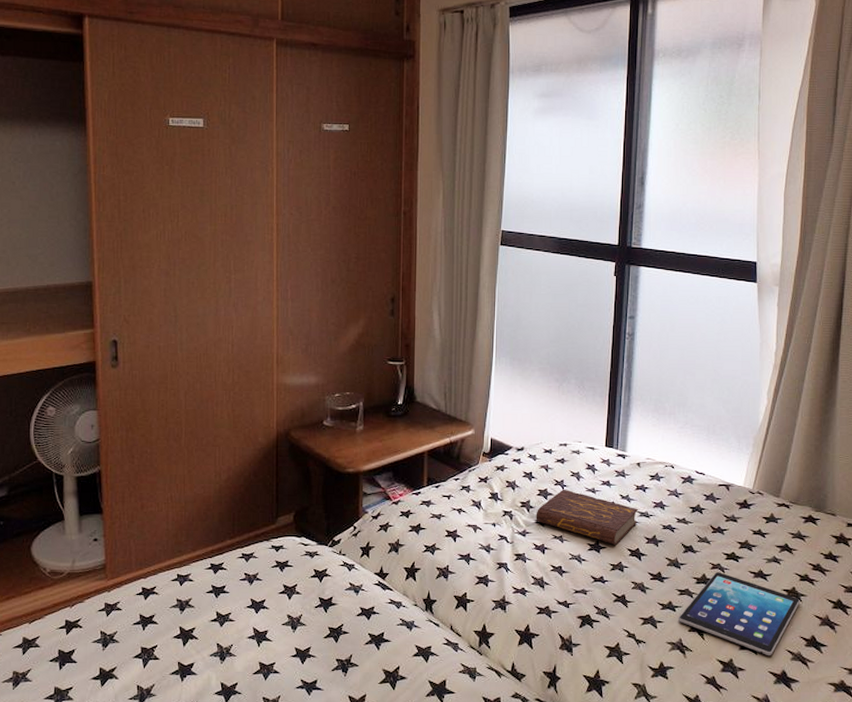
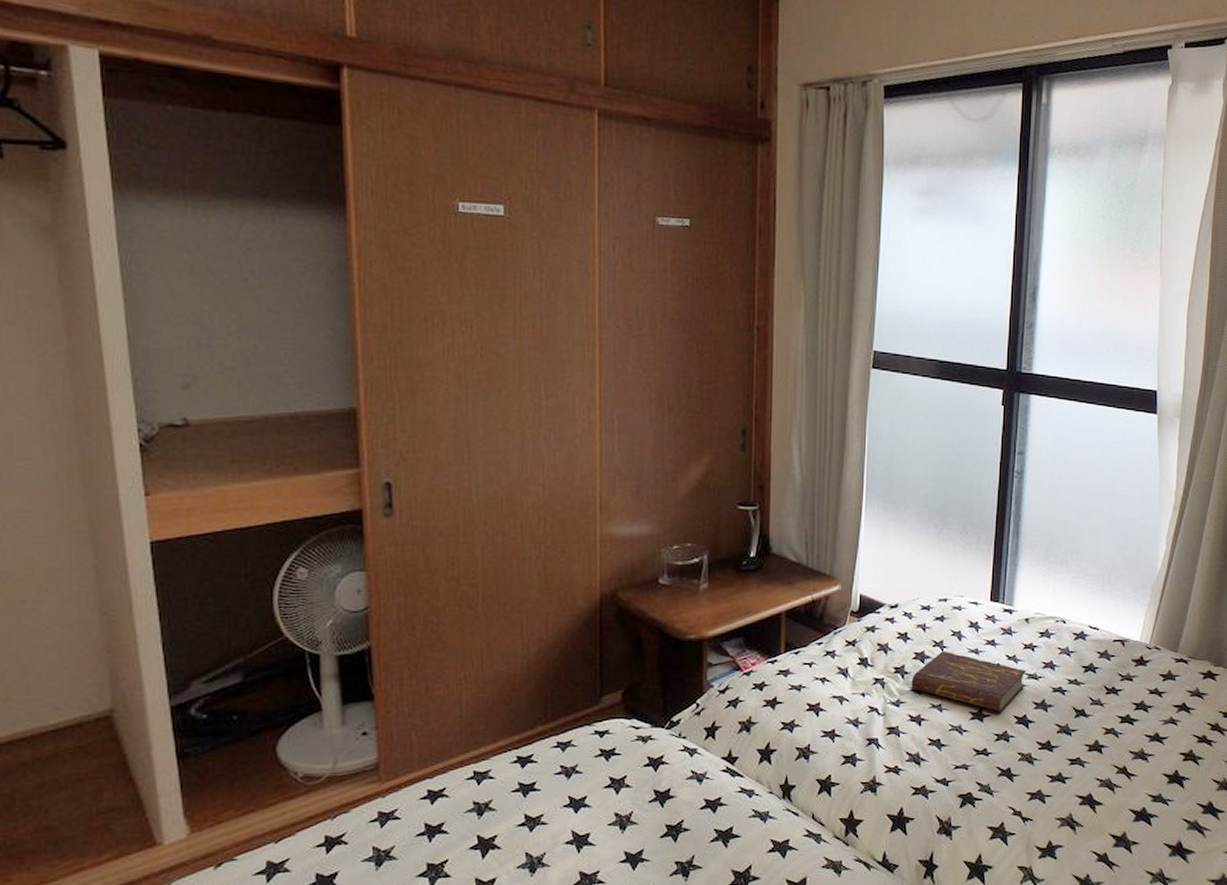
tablet: present [679,572,800,656] -> none [1069,737,1198,827]

